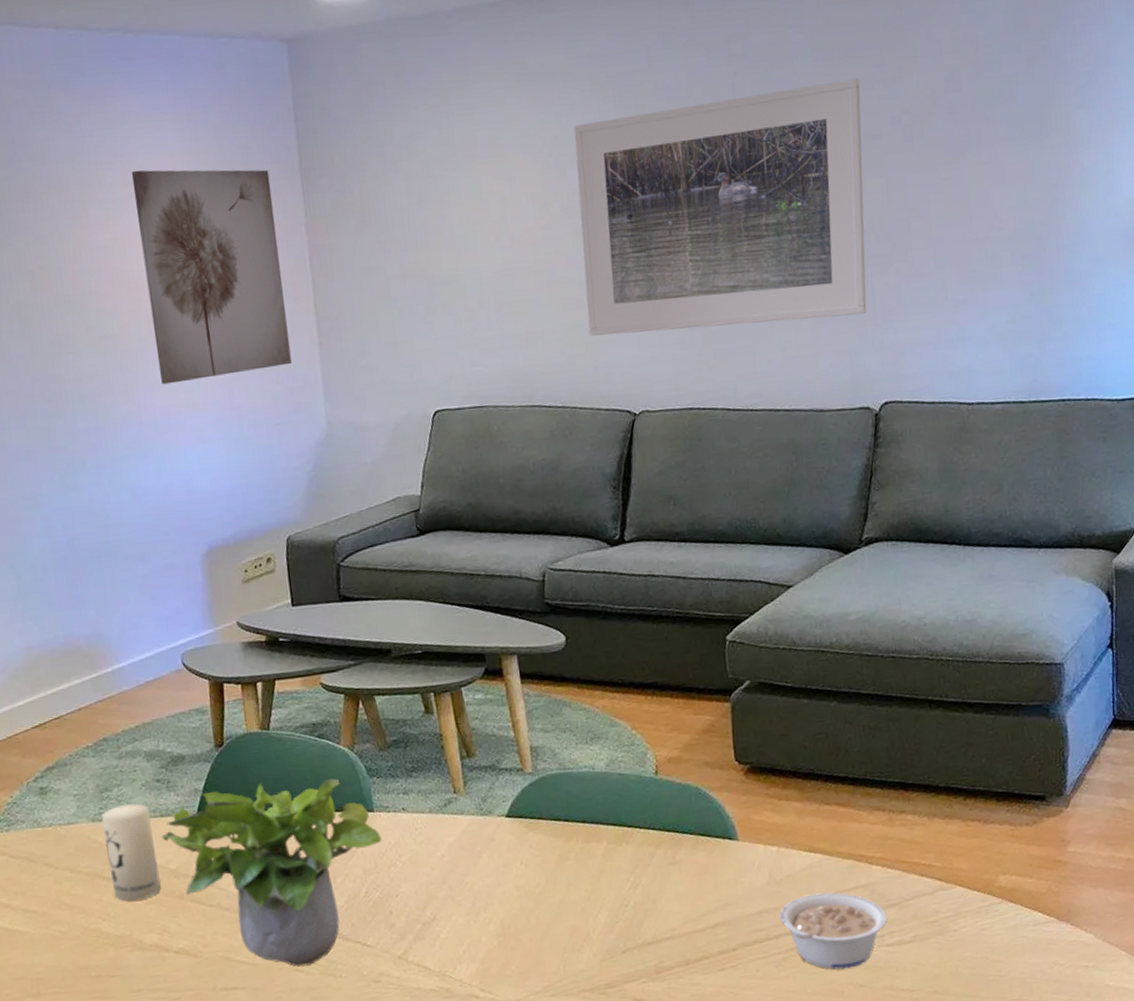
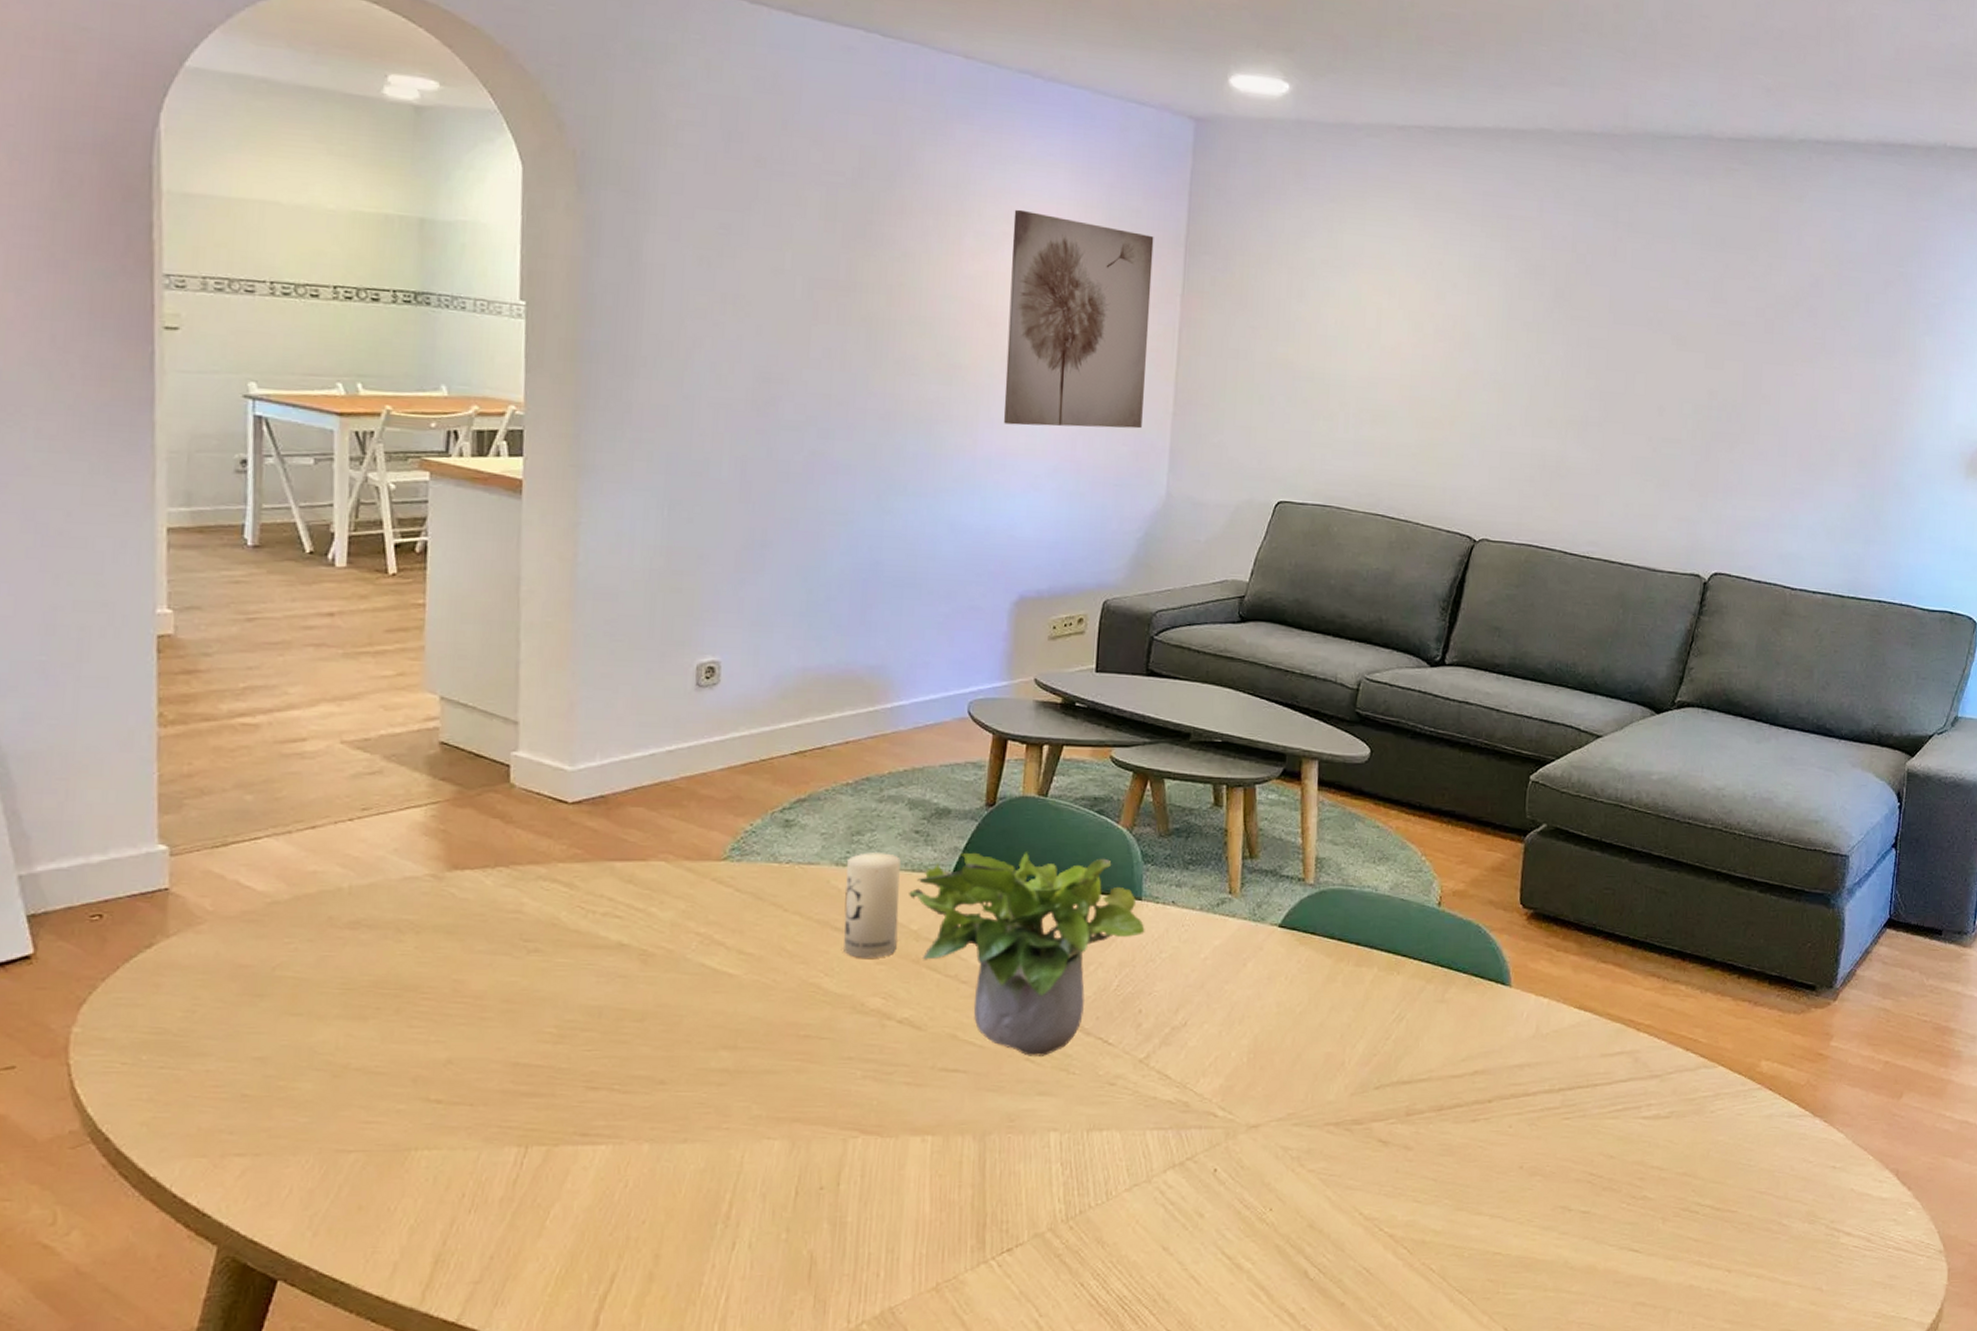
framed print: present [574,78,867,336] -> none [1443,255,1732,486]
legume: present [780,892,888,970] -> none [1541,1052,1647,1137]

